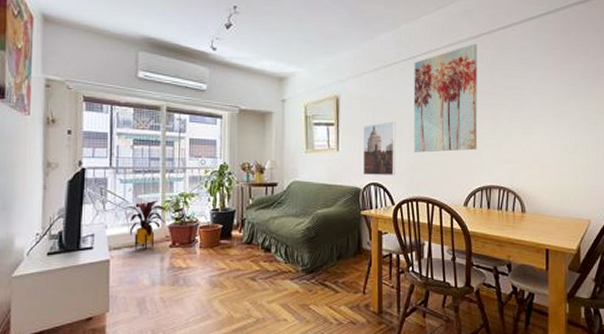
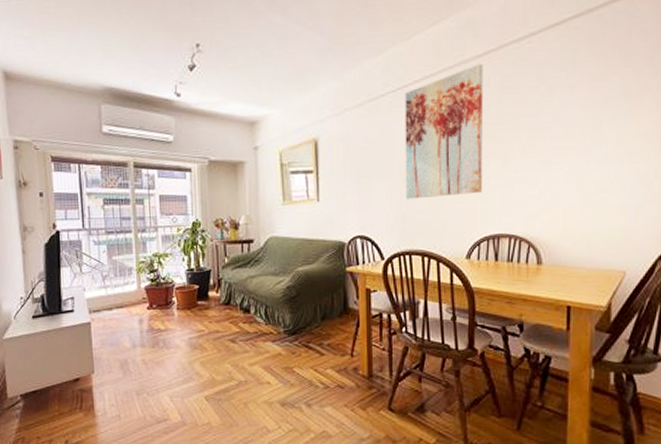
house plant: present [120,200,168,251] -> none [96,261,144,313]
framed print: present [363,121,396,176] -> none [347,164,384,228]

